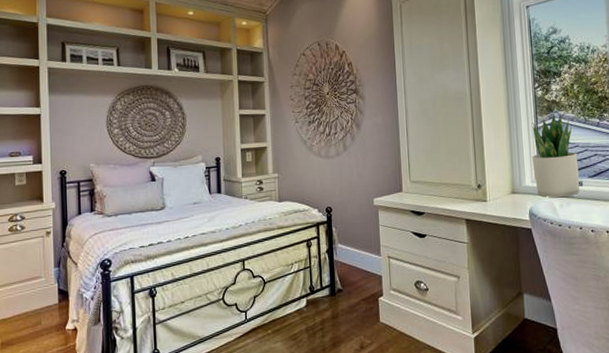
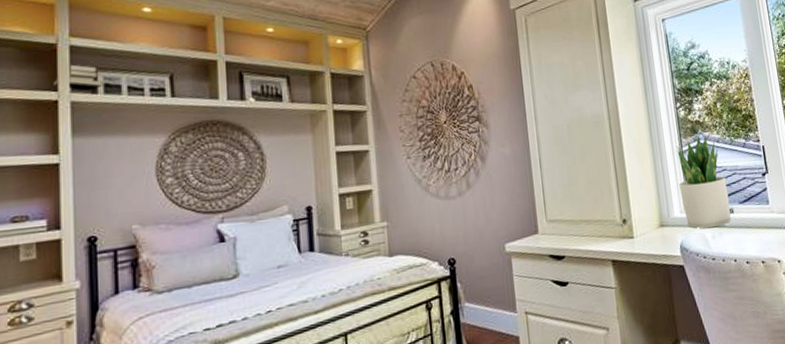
books: none [36,38,70,61] -> present [54,64,103,93]

